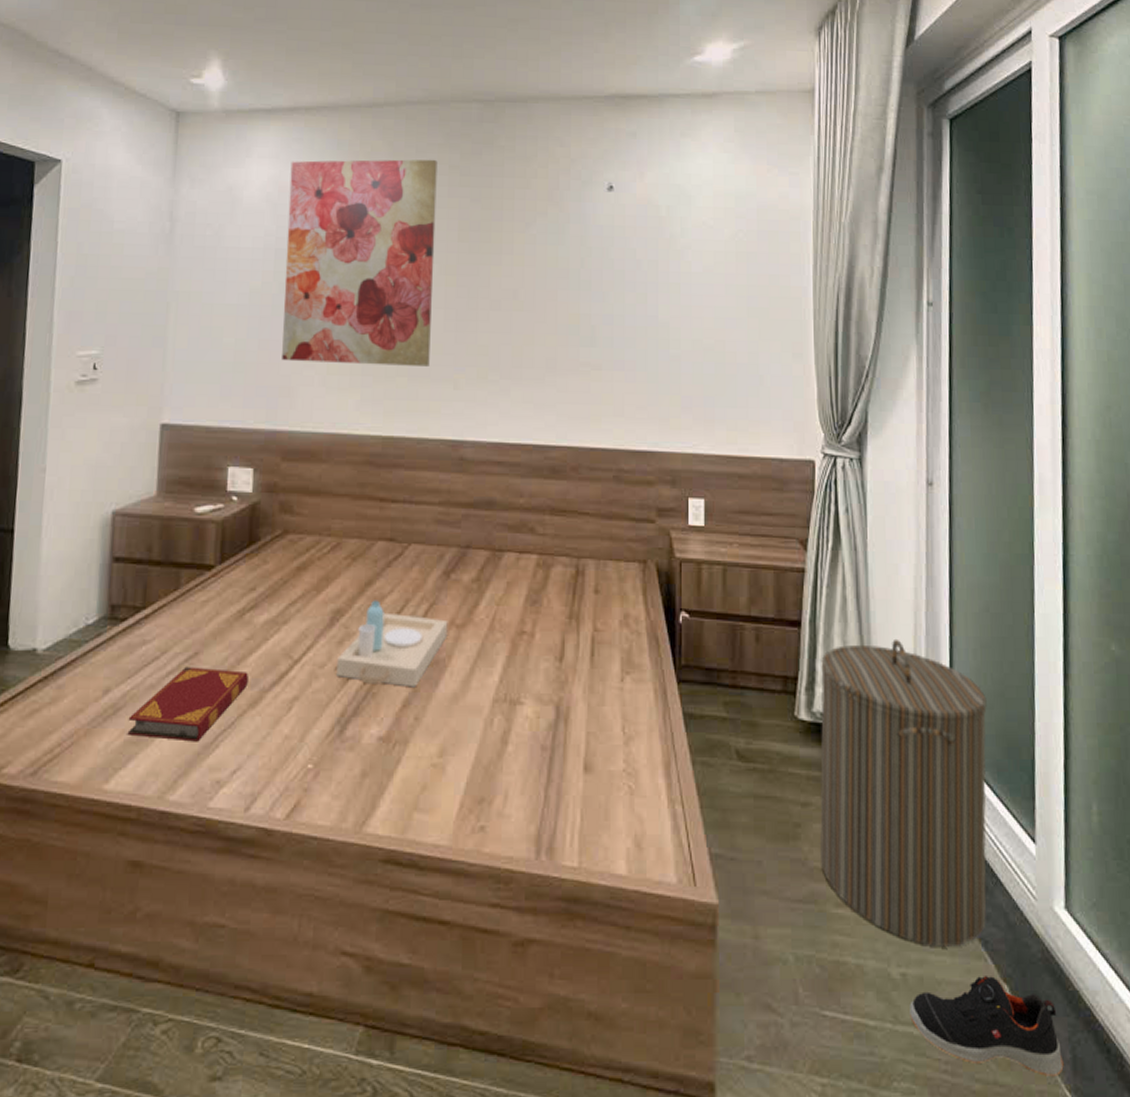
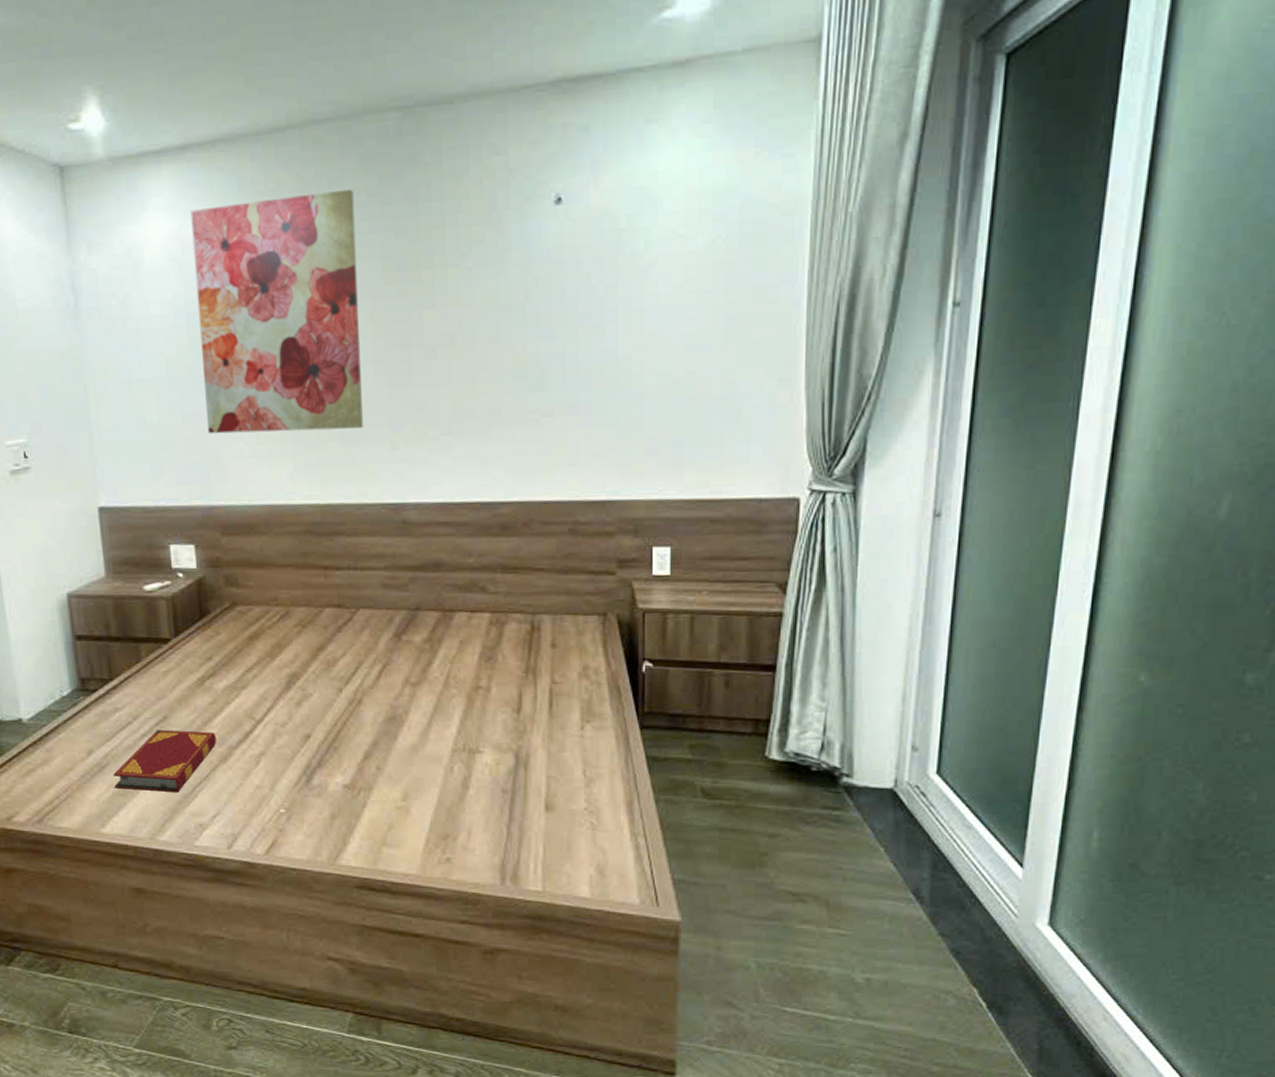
serving tray: present [337,600,448,688] -> none [297,663,403,741]
laundry hamper: present [819,638,987,947] -> none [786,678,983,957]
shoe: present [909,976,1064,1076] -> none [872,981,1029,1062]

